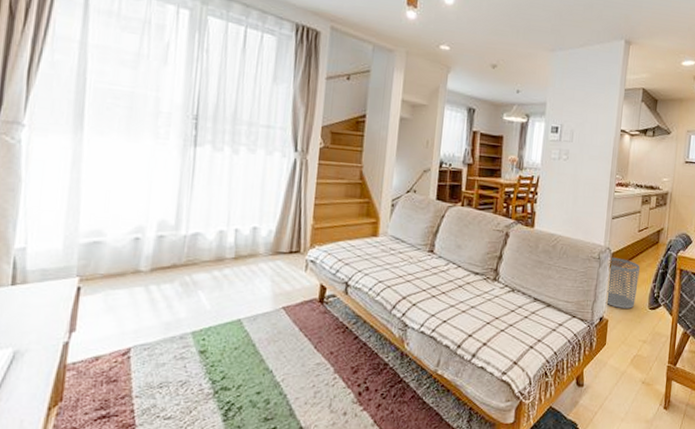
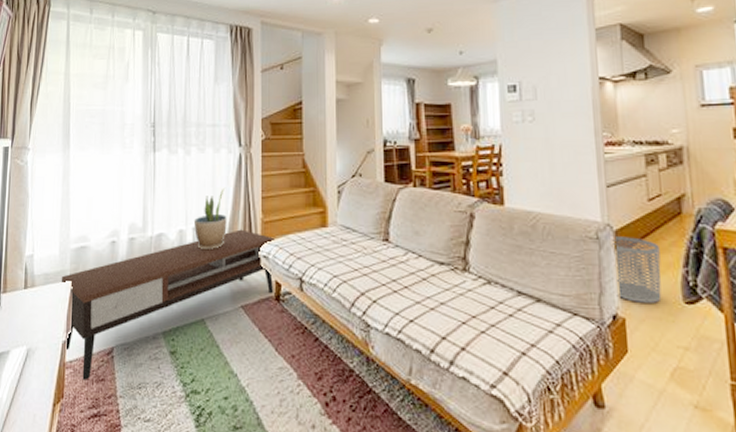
coffee table: none [64,233,324,382] -> present [61,229,274,380]
potted plant: none [237,192,275,253] -> present [194,189,227,251]

